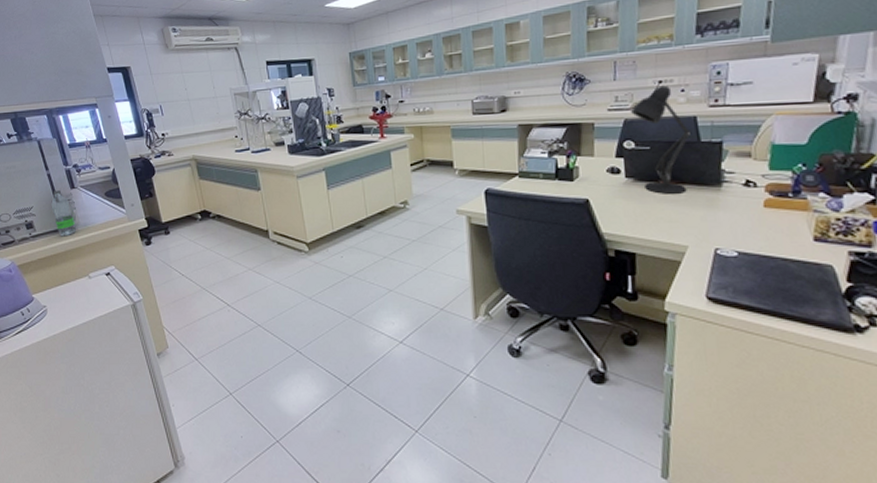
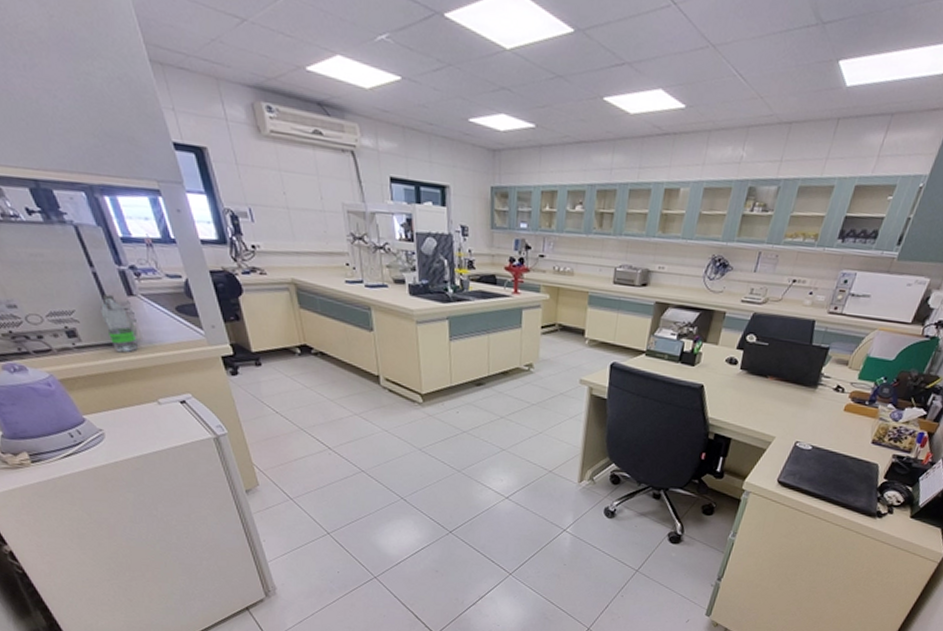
desk lamp: present [630,85,692,194] -> none [754,285,807,391]

